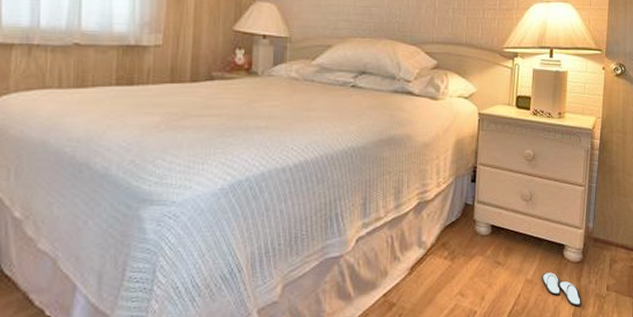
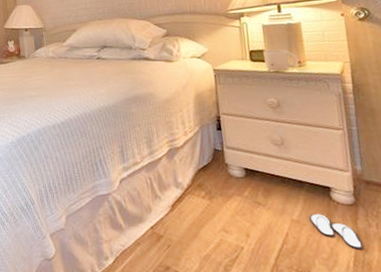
mug: none [529,97,558,122] -> present [263,49,298,72]

